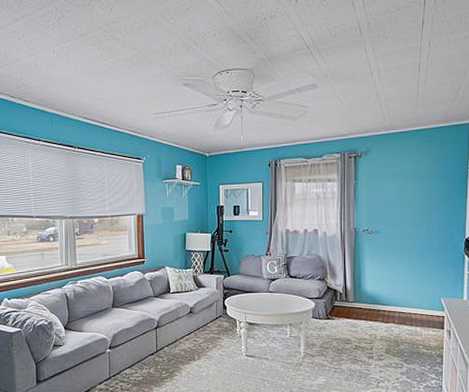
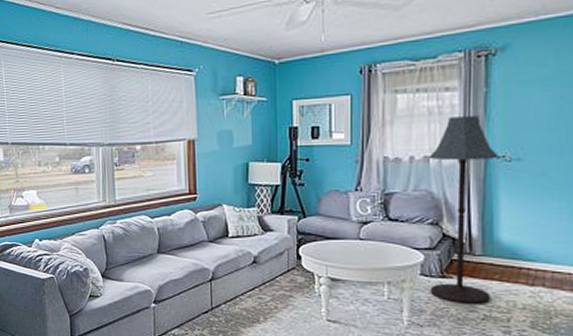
floor lamp: none [317,200,365,339] -> present [428,116,500,305]

